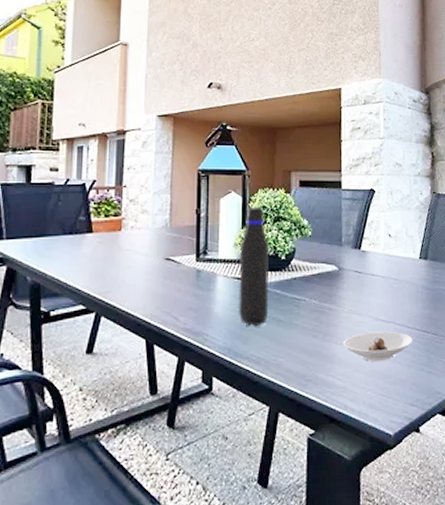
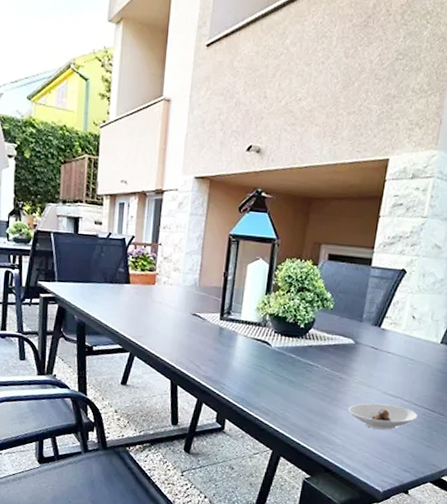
water bottle: present [238,206,270,327] -> none [254,275,290,384]

